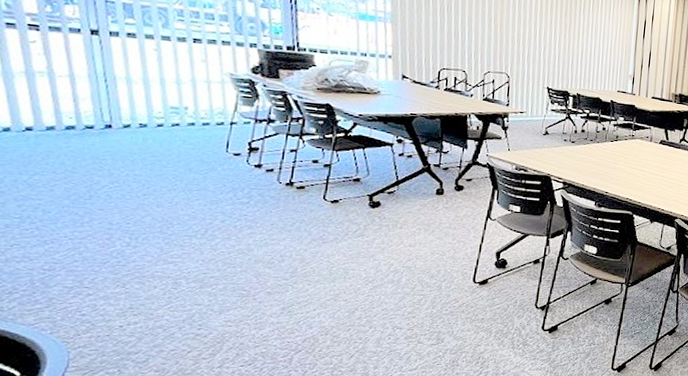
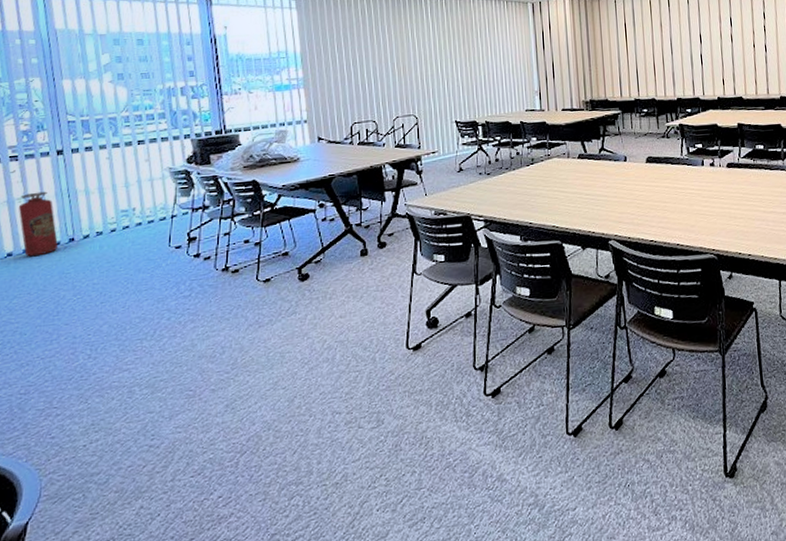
fire extinguisher: none [41,69,91,136] -> present [19,191,58,257]

